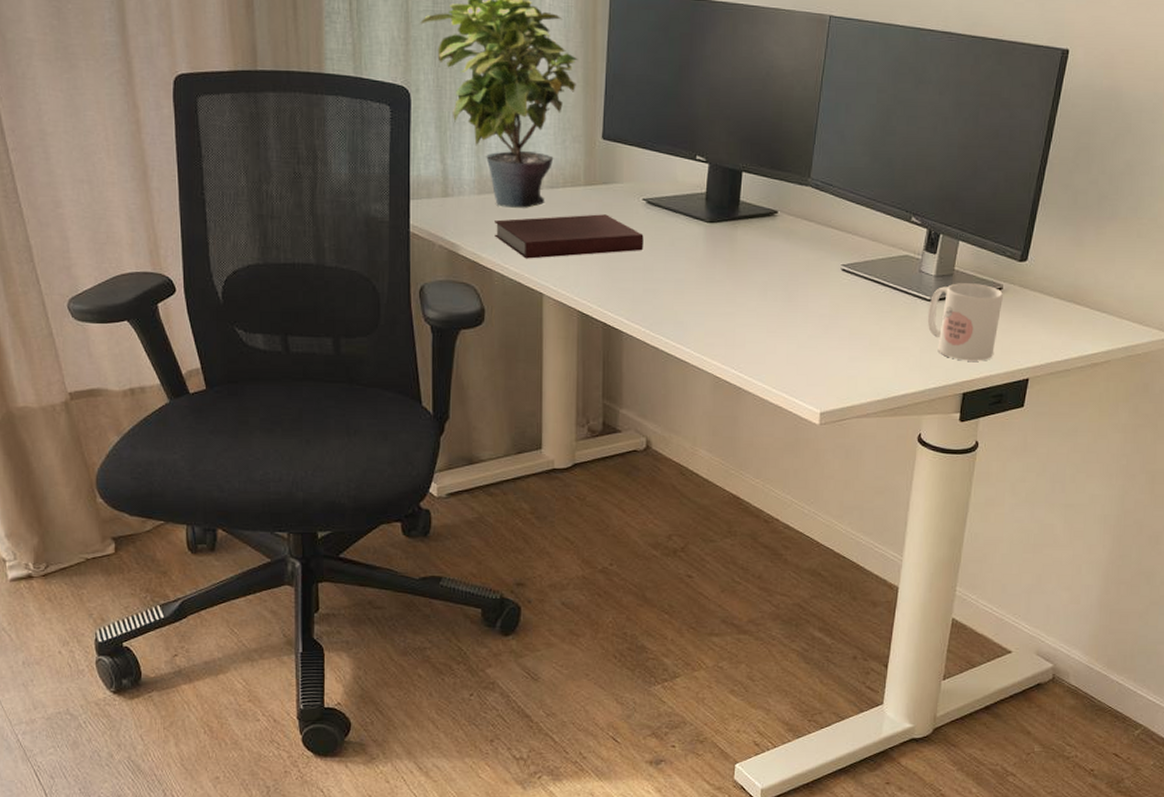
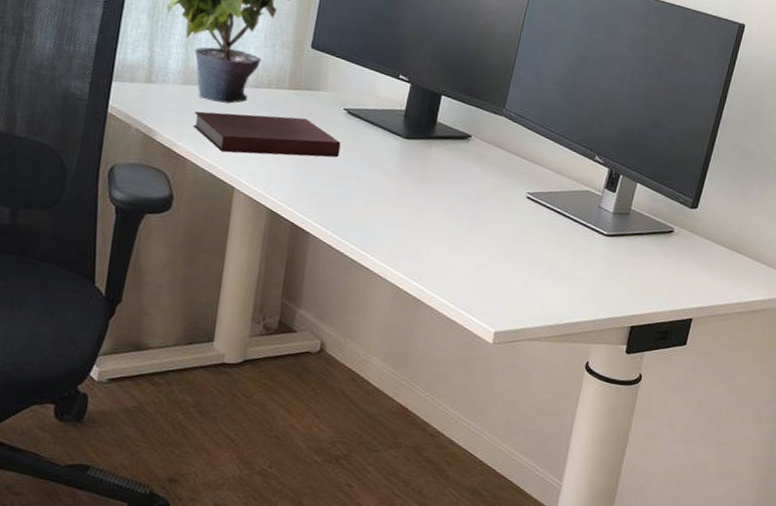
mug: present [927,283,1003,361] -> none [602,221,674,298]

